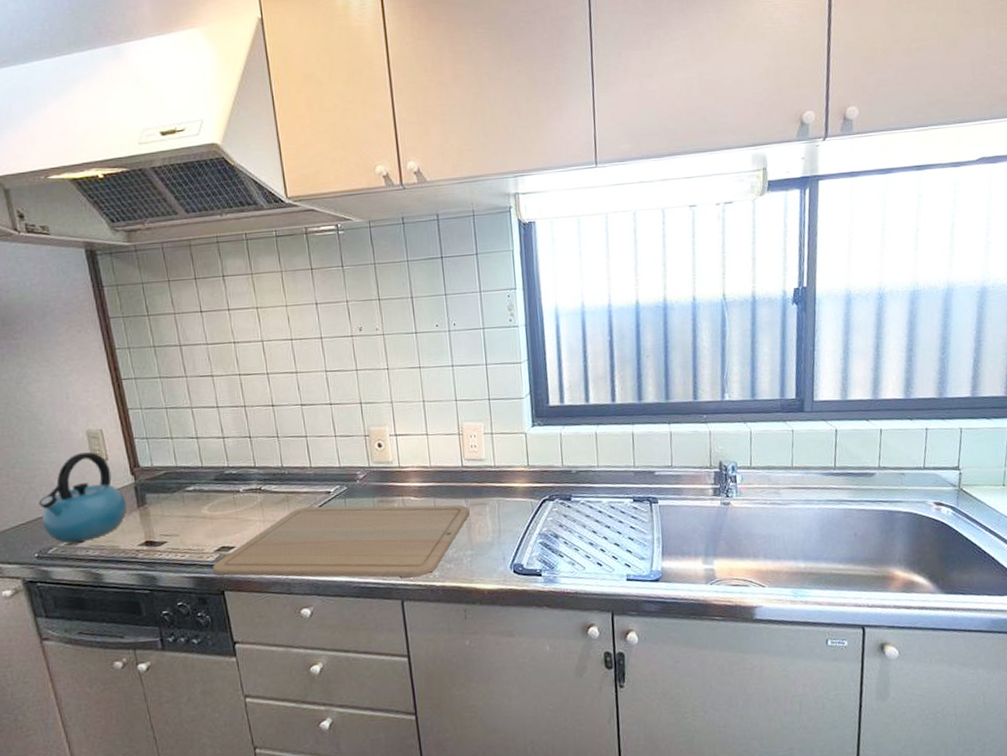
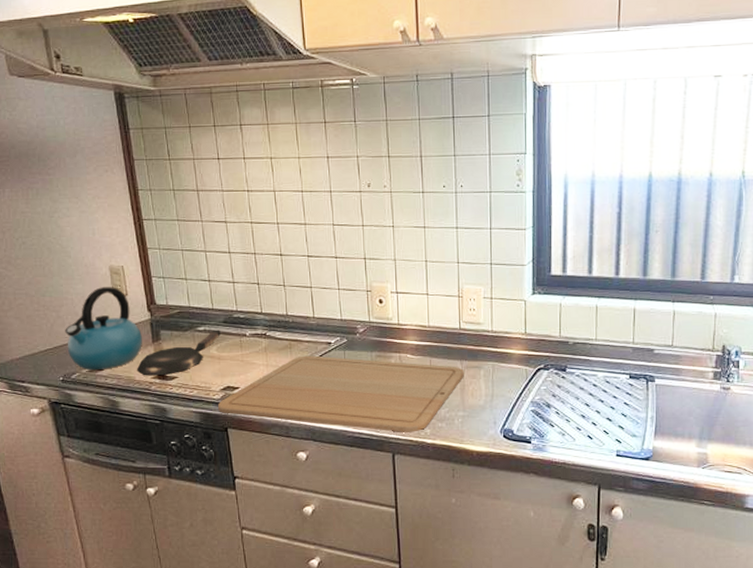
frying pan: none [120,488,212,543] -> present [136,329,221,376]

